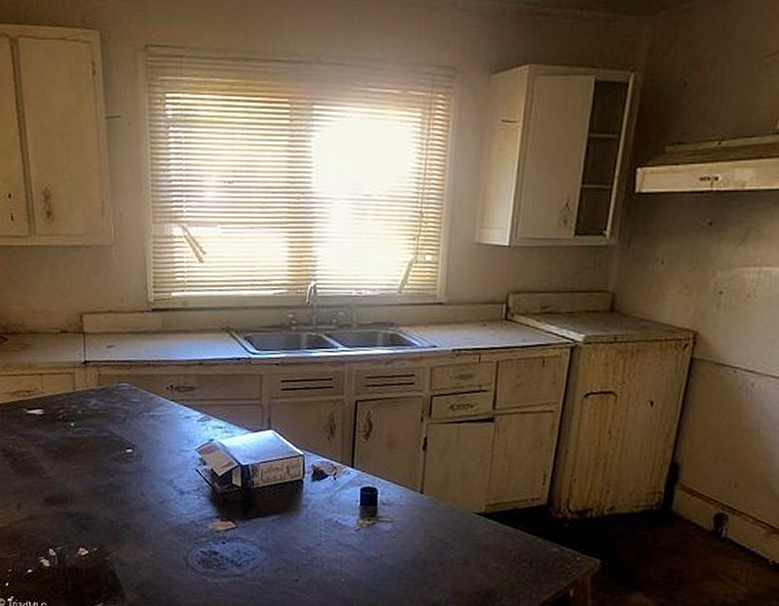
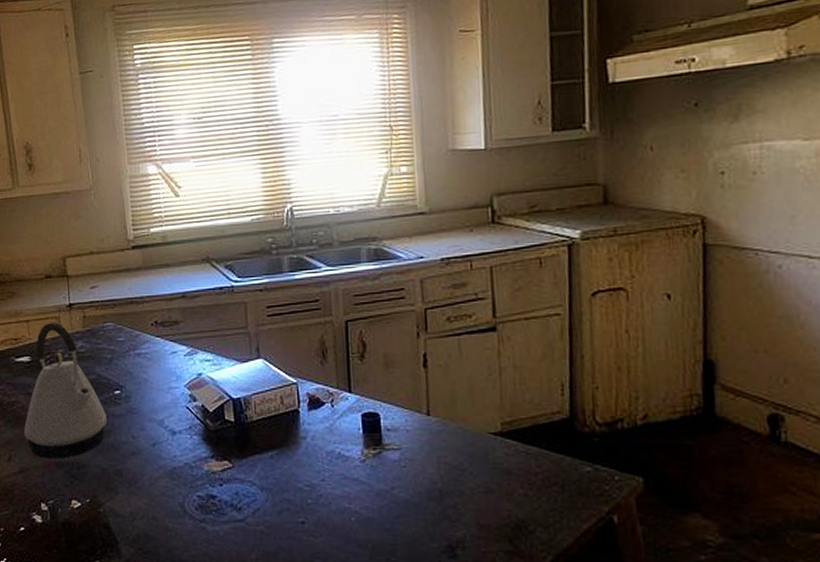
kettle: none [34,377,117,510] -> present [23,322,107,459]

